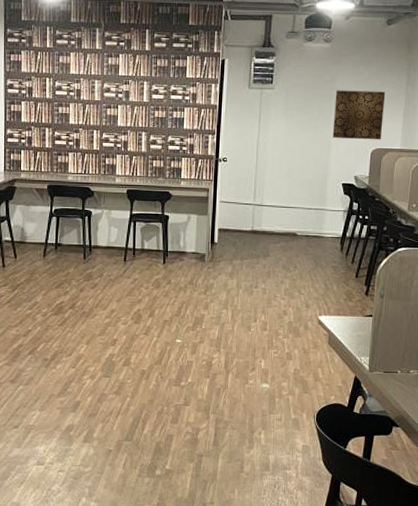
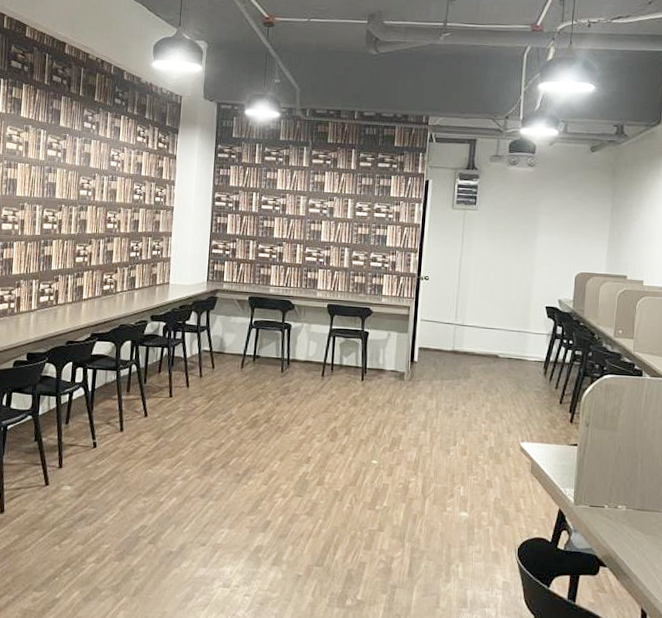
wall art: present [332,90,386,140] -> none [536,213,590,264]

